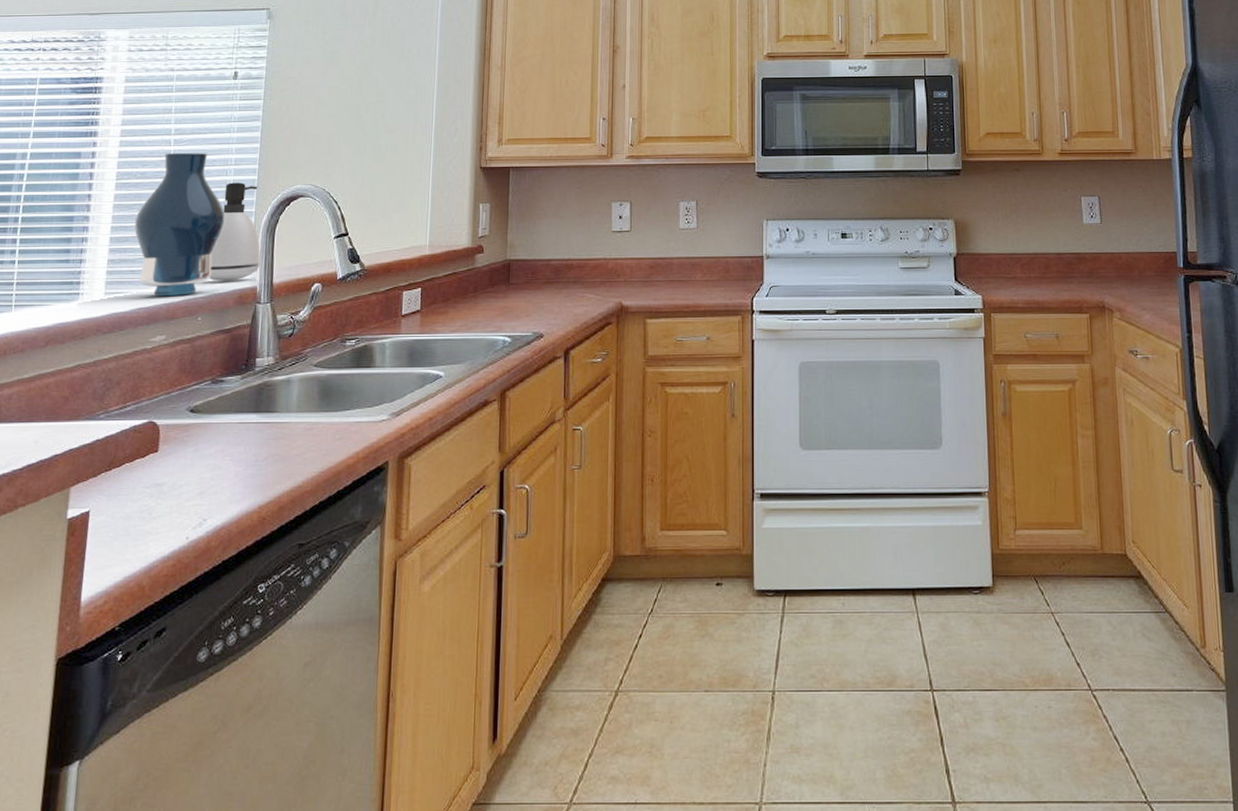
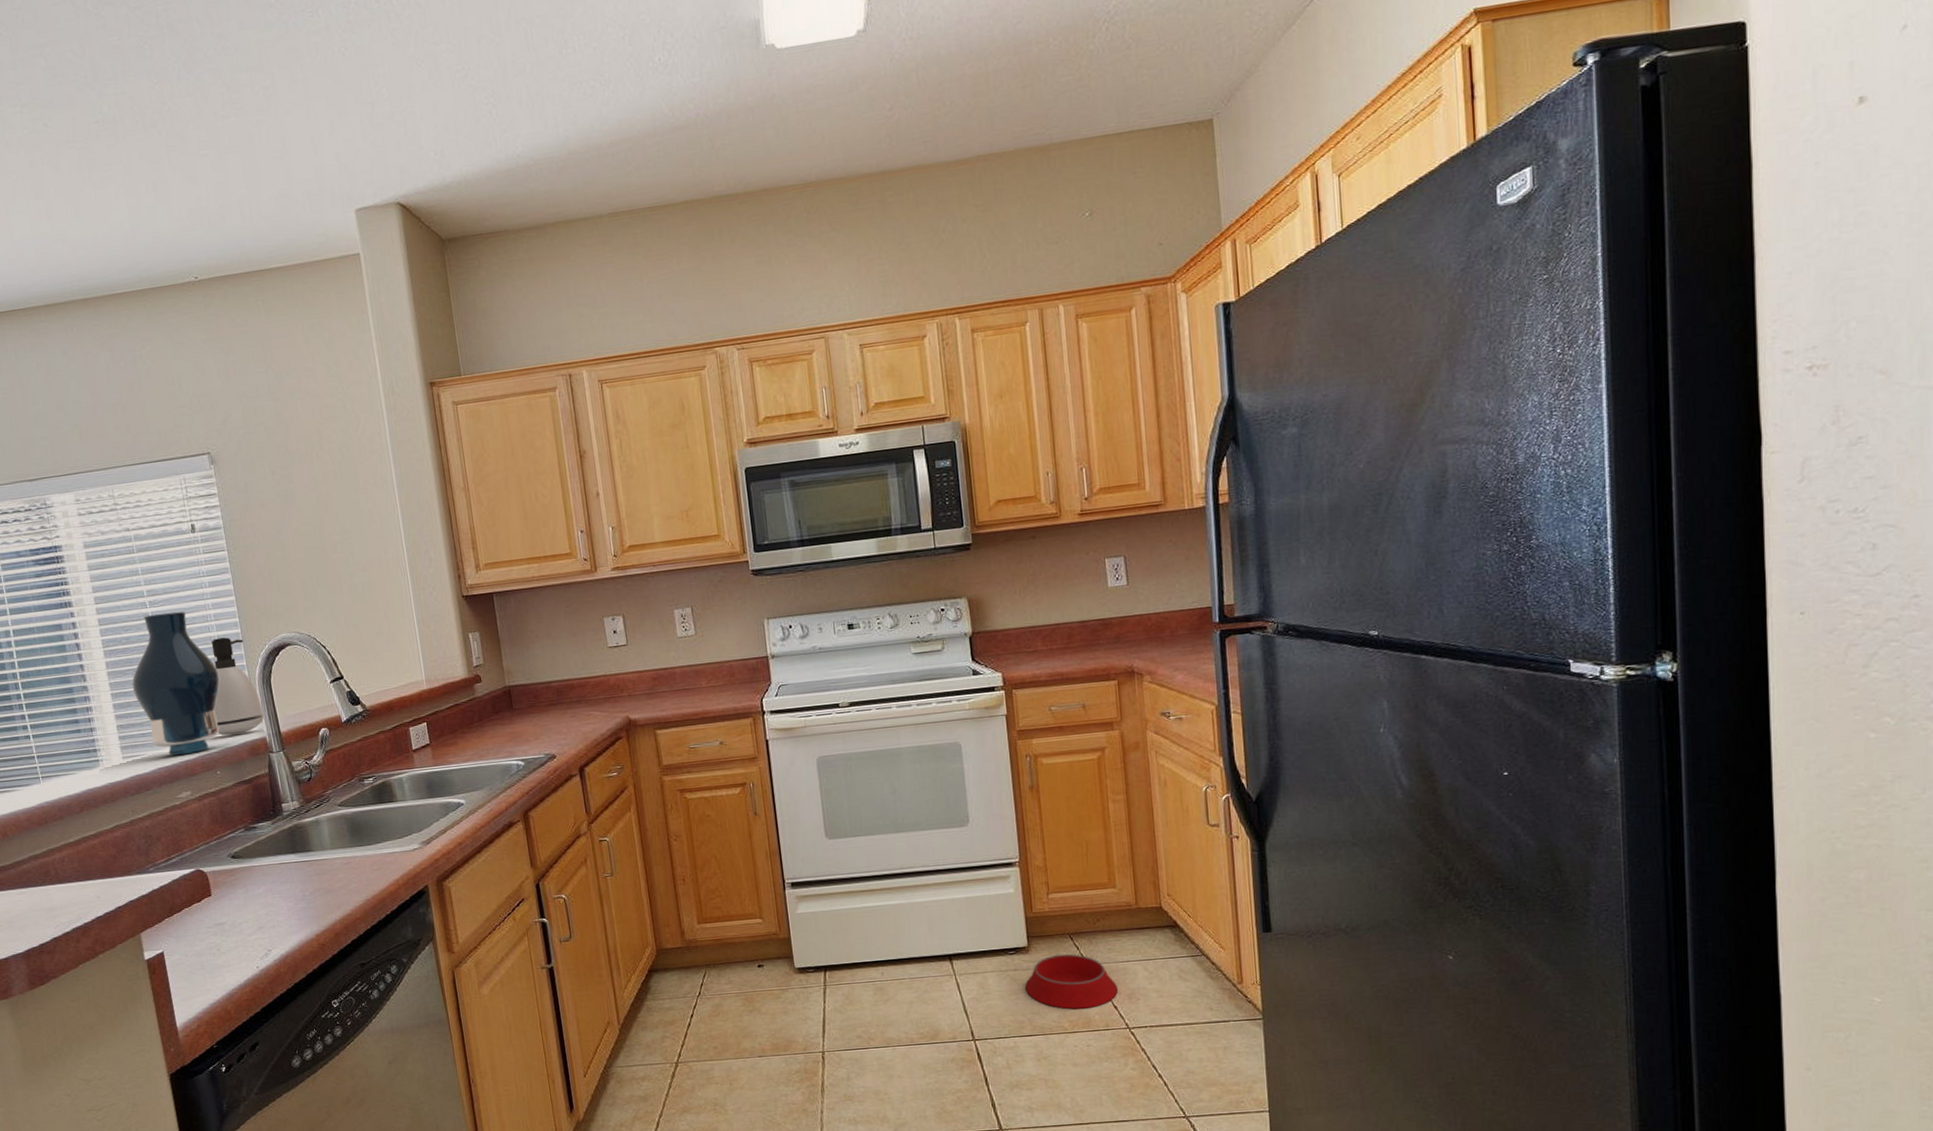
pet bowl: none [988,598,1081,663] -> present [1025,953,1118,1009]

